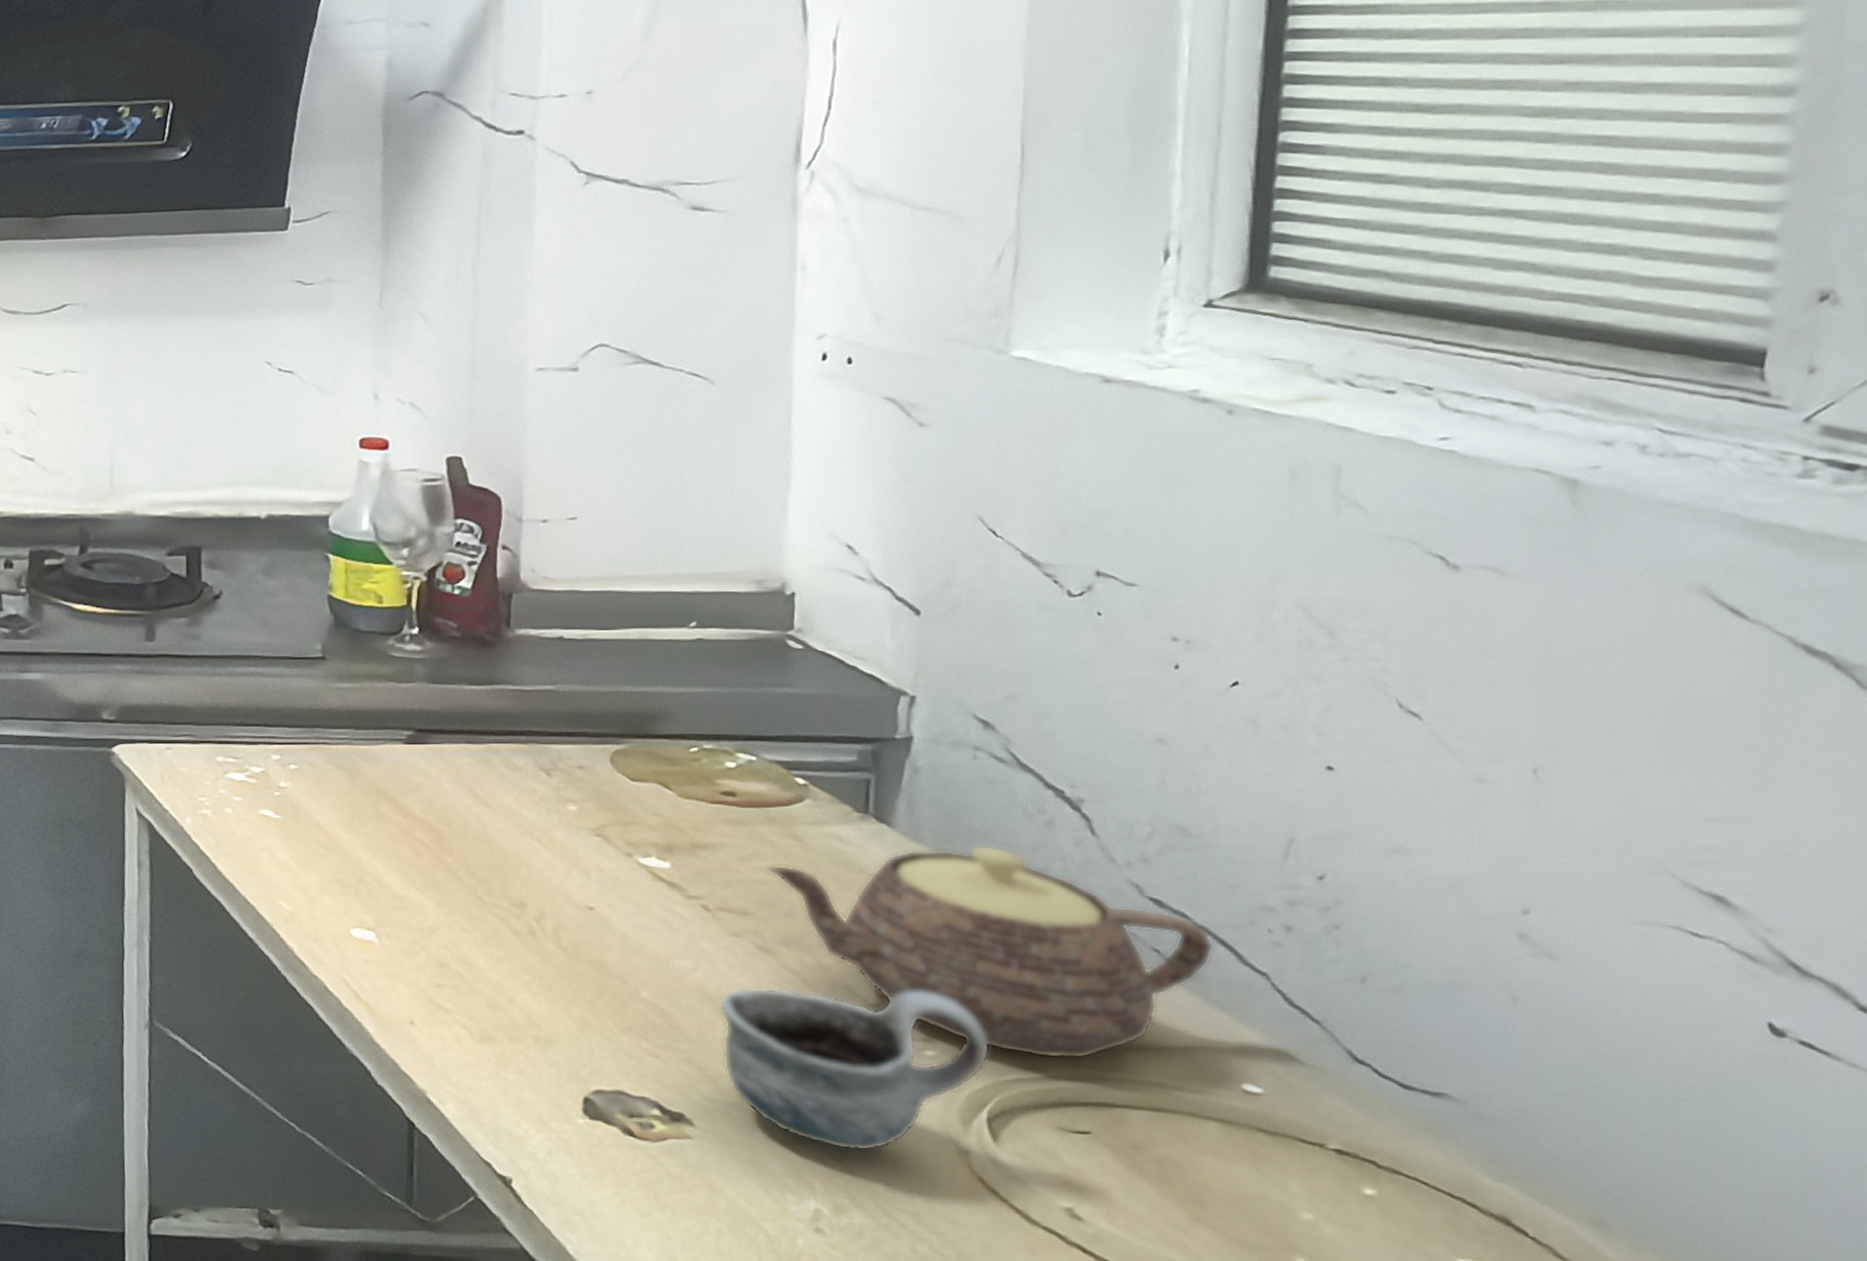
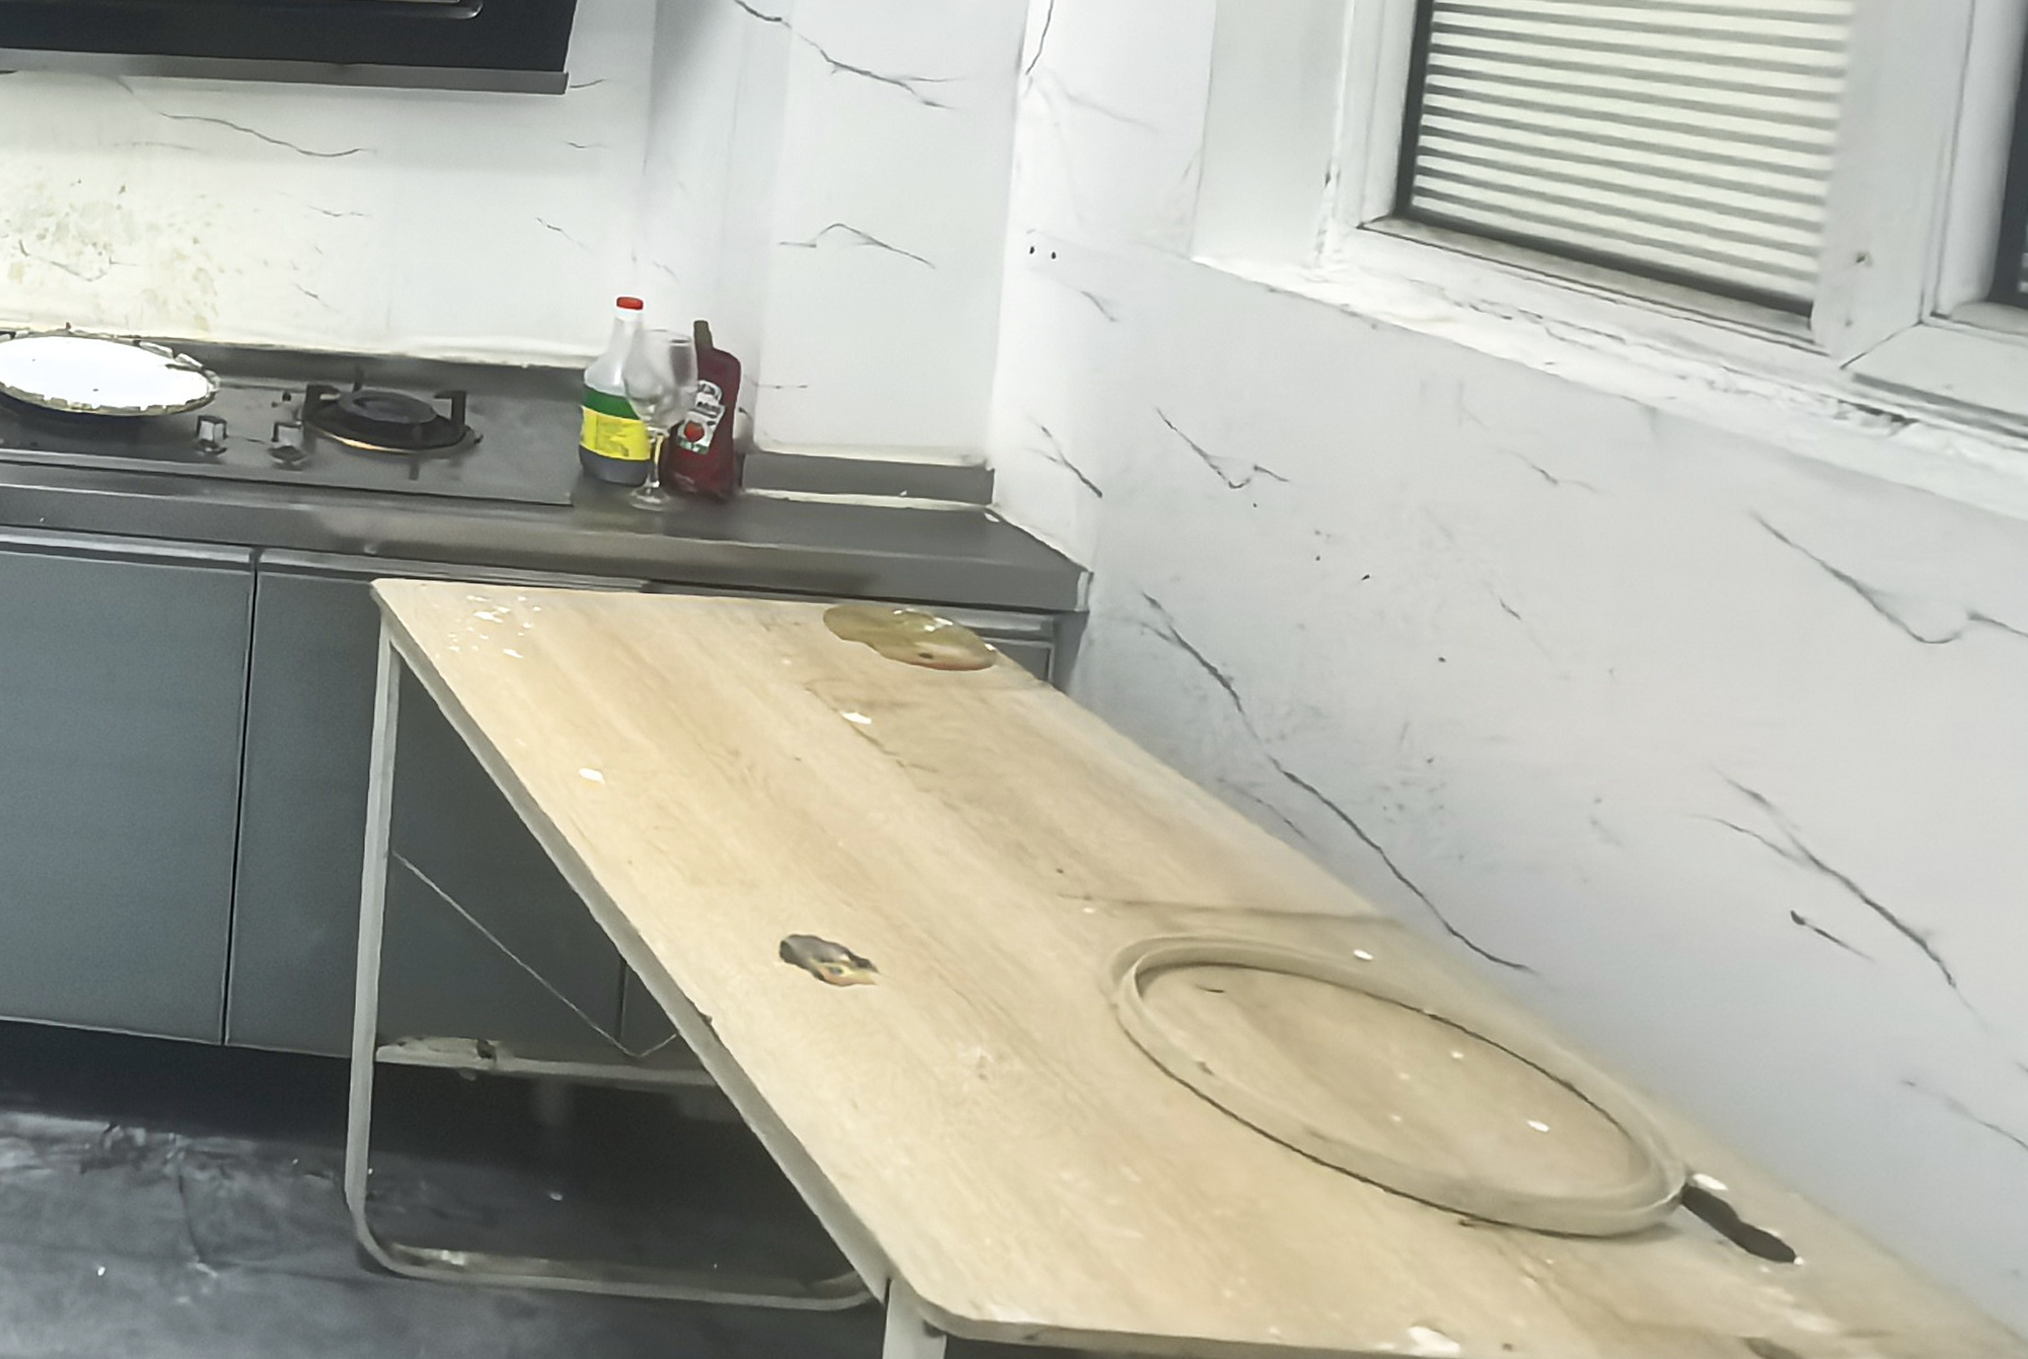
mug: present [718,987,992,1152] -> none [906,840,1143,1003]
teapot: present [767,845,1215,1060] -> none [956,715,1338,922]

